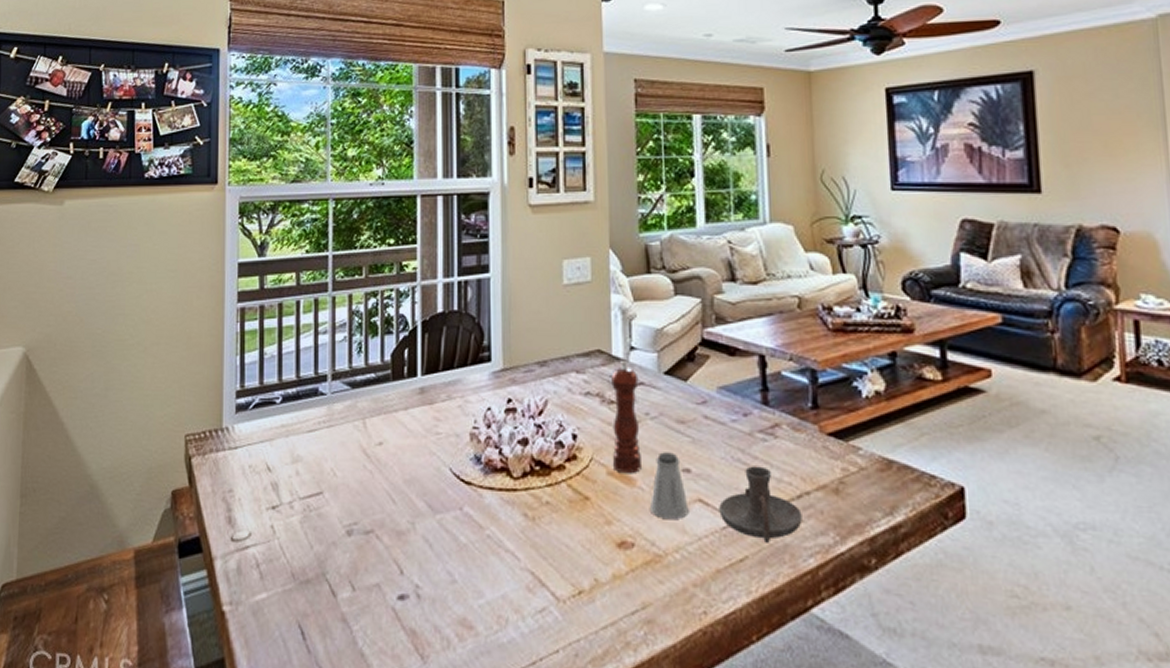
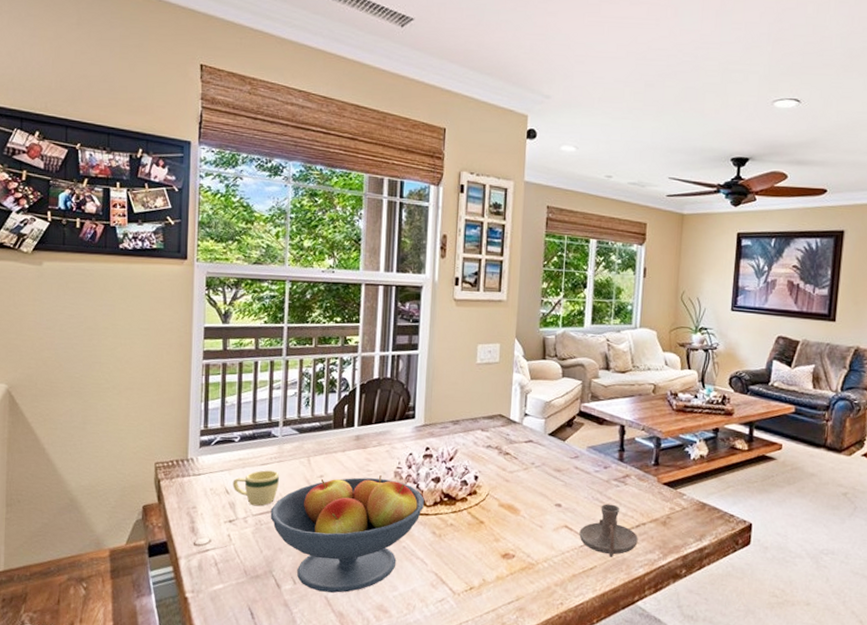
mug: none [275,438,329,487] -> present [232,470,279,507]
fruit bowl: none [321,439,510,602] -> present [270,475,424,593]
pepper mill: present [611,360,641,474] -> none [504,423,529,506]
saltshaker: present [650,452,689,519] -> none [529,491,557,539]

